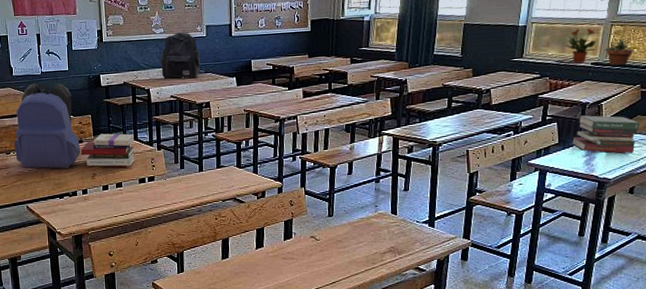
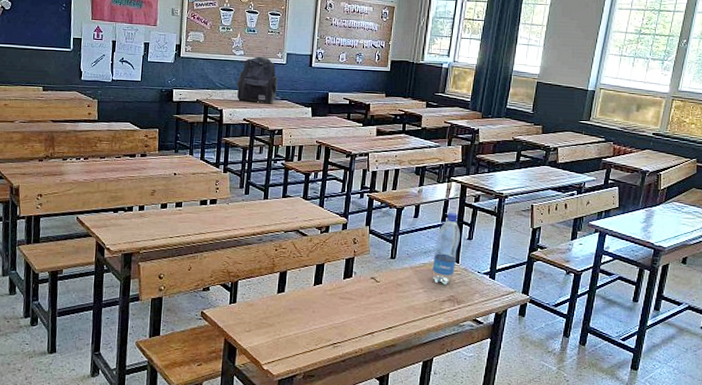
backpack: present [14,83,81,169] -> none [72,90,143,183]
books: present [81,133,136,168] -> none [143,149,201,187]
bottle: none [369,165,396,236] -> present [431,212,460,284]
potted plant: present [564,28,599,64] -> none [628,99,661,132]
books: present [572,115,641,154] -> none [632,183,695,225]
potted plant: present [605,38,637,66] -> none [665,112,694,139]

